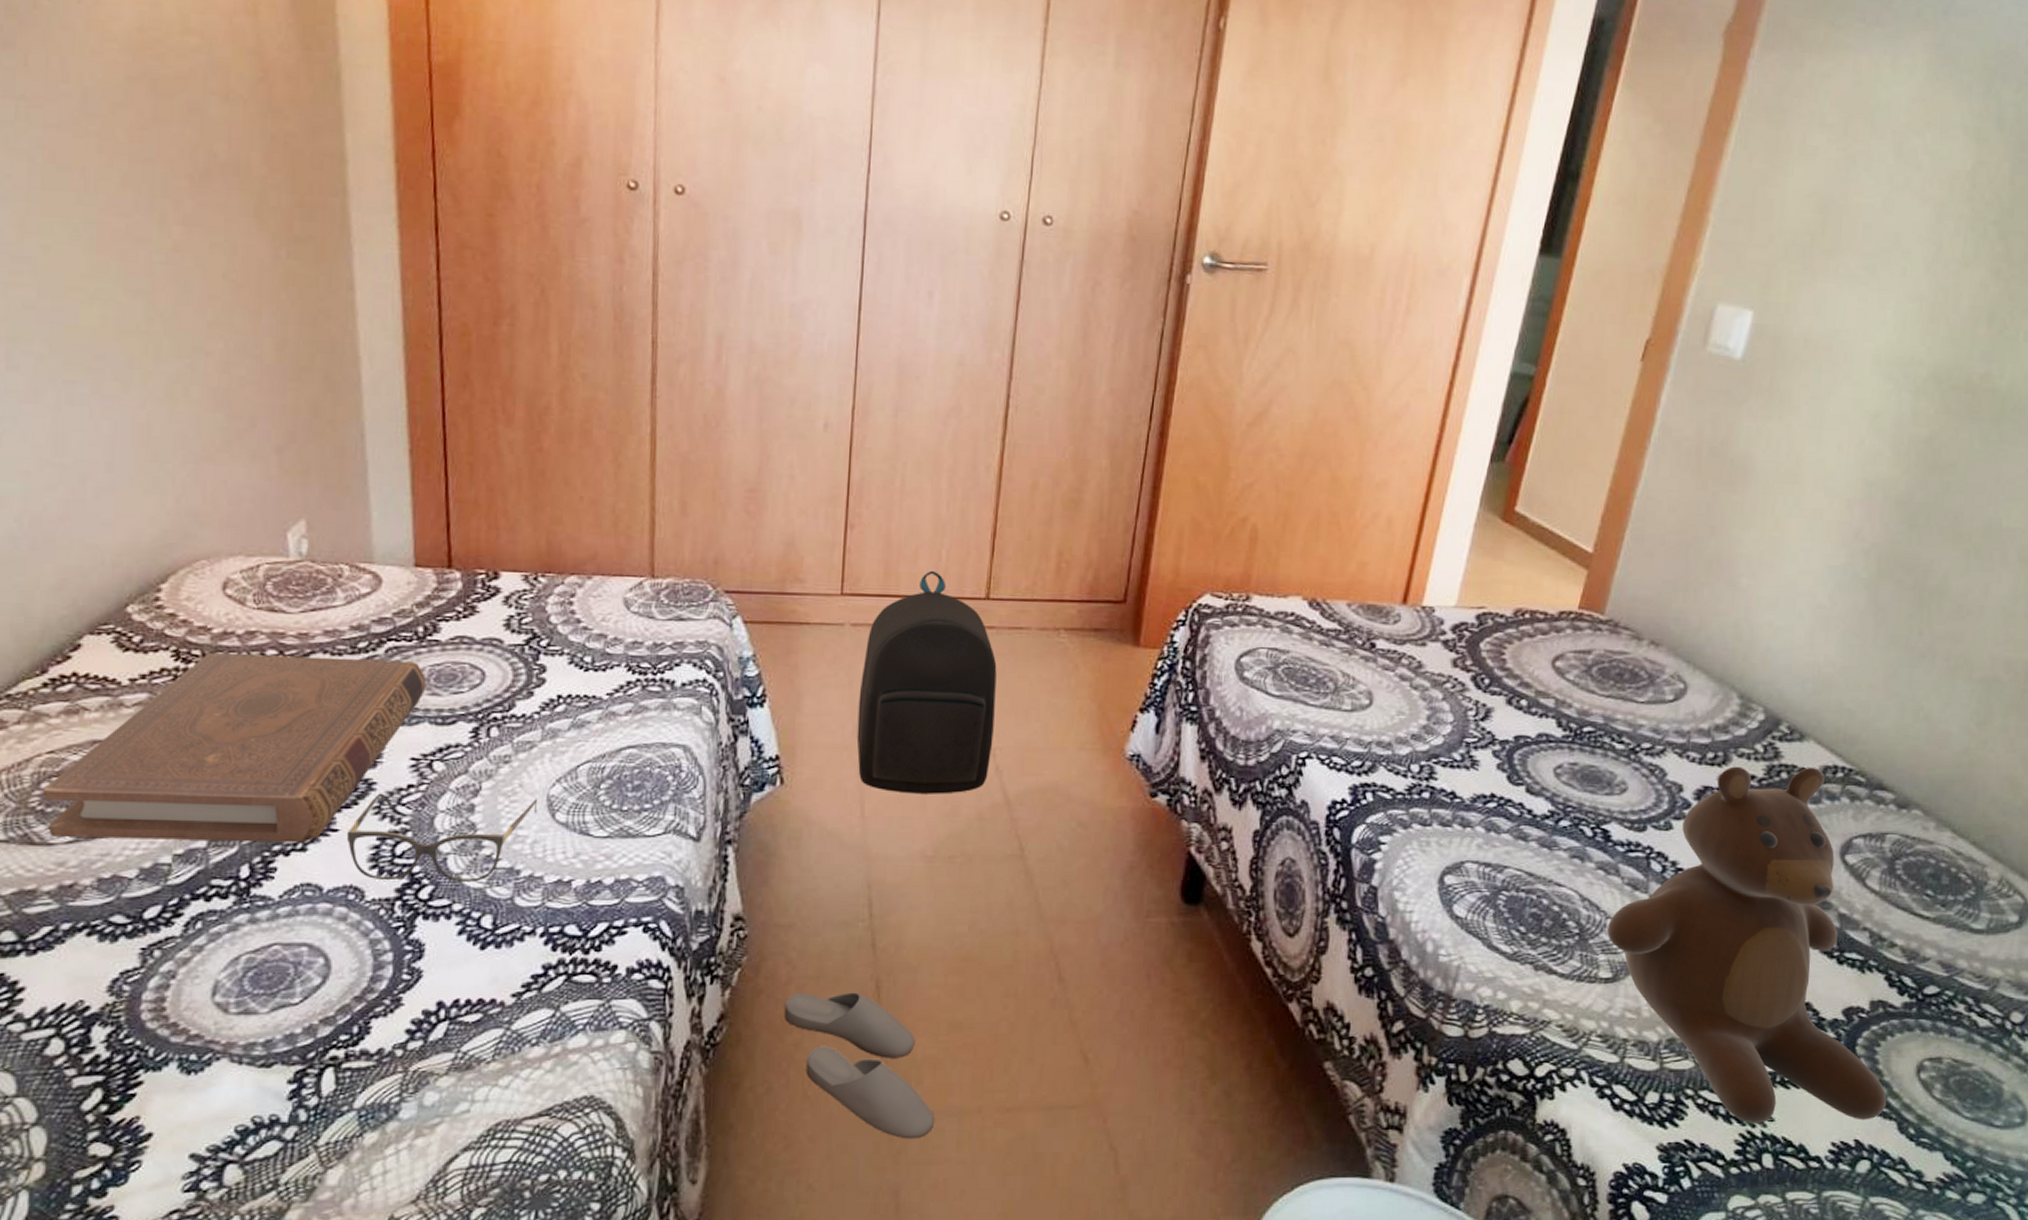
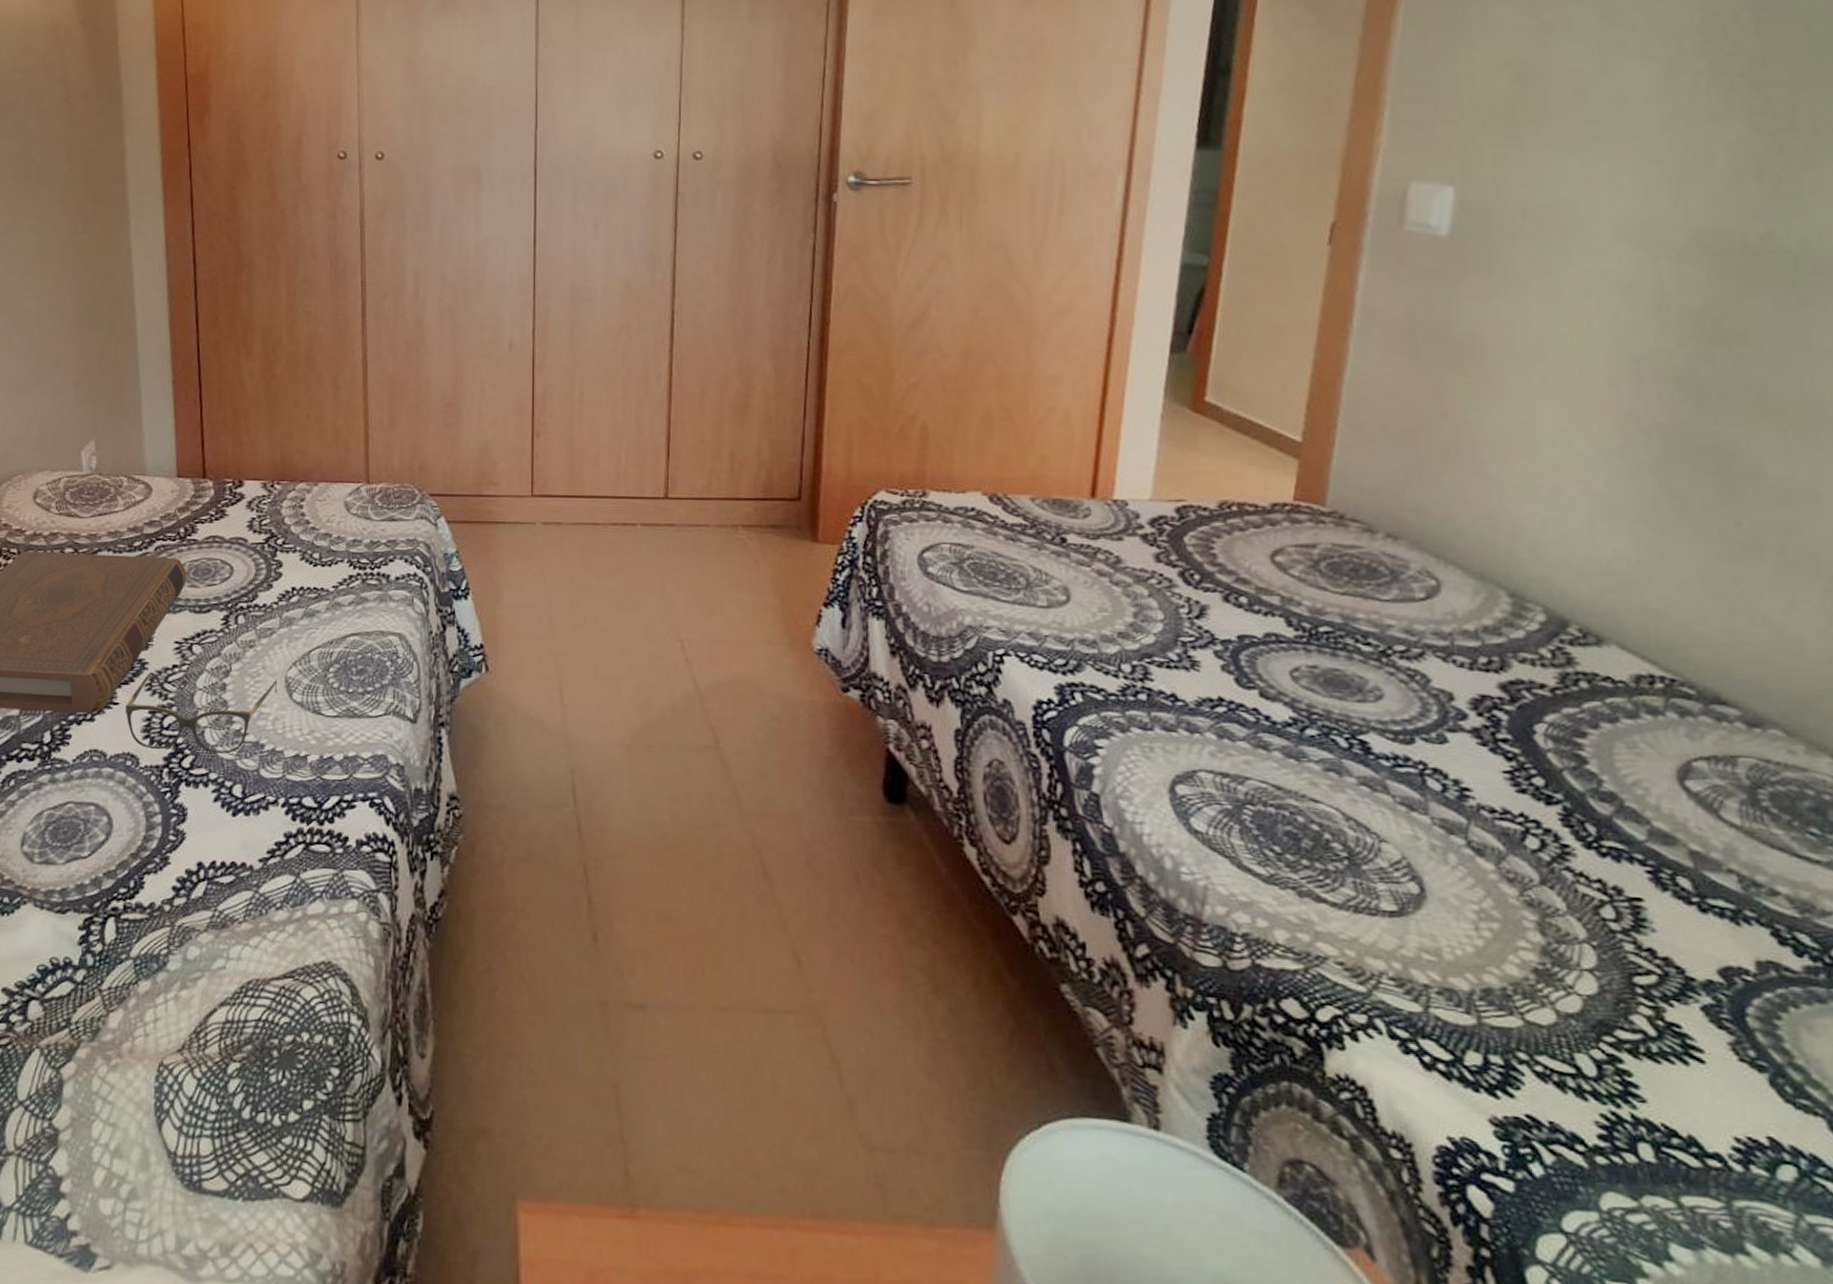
slippers: present [784,992,934,1139] -> none [499,874,649,1032]
backpack: present [856,570,997,794] -> none [552,472,681,684]
teddy bear: present [1606,766,1887,1125] -> none [1382,673,1806,1113]

